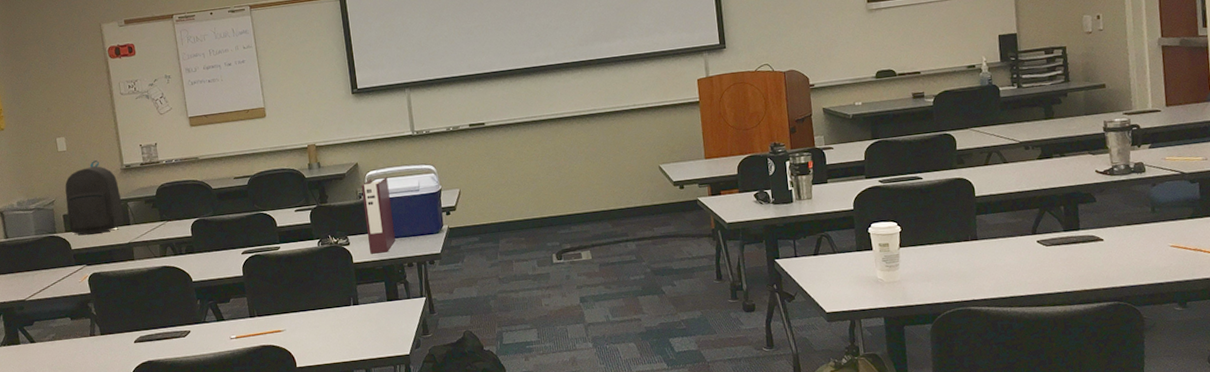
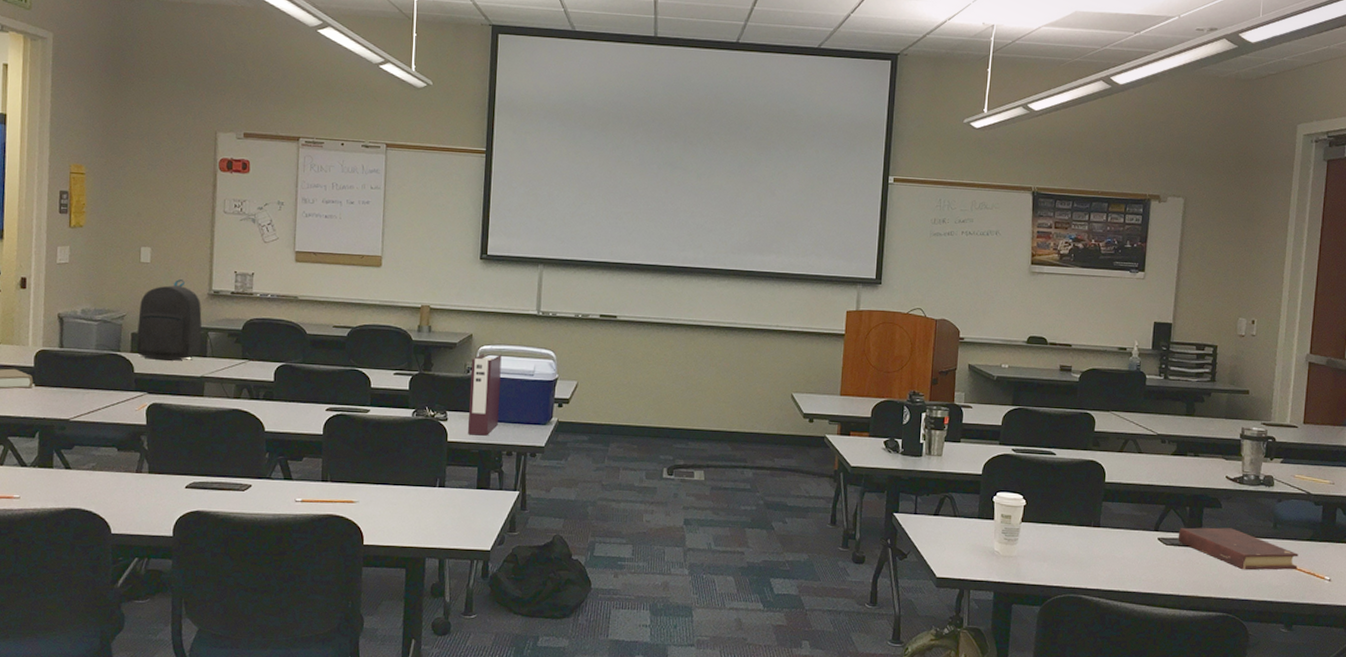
book: none [1056,219,1183,258] -> present [1178,527,1299,570]

